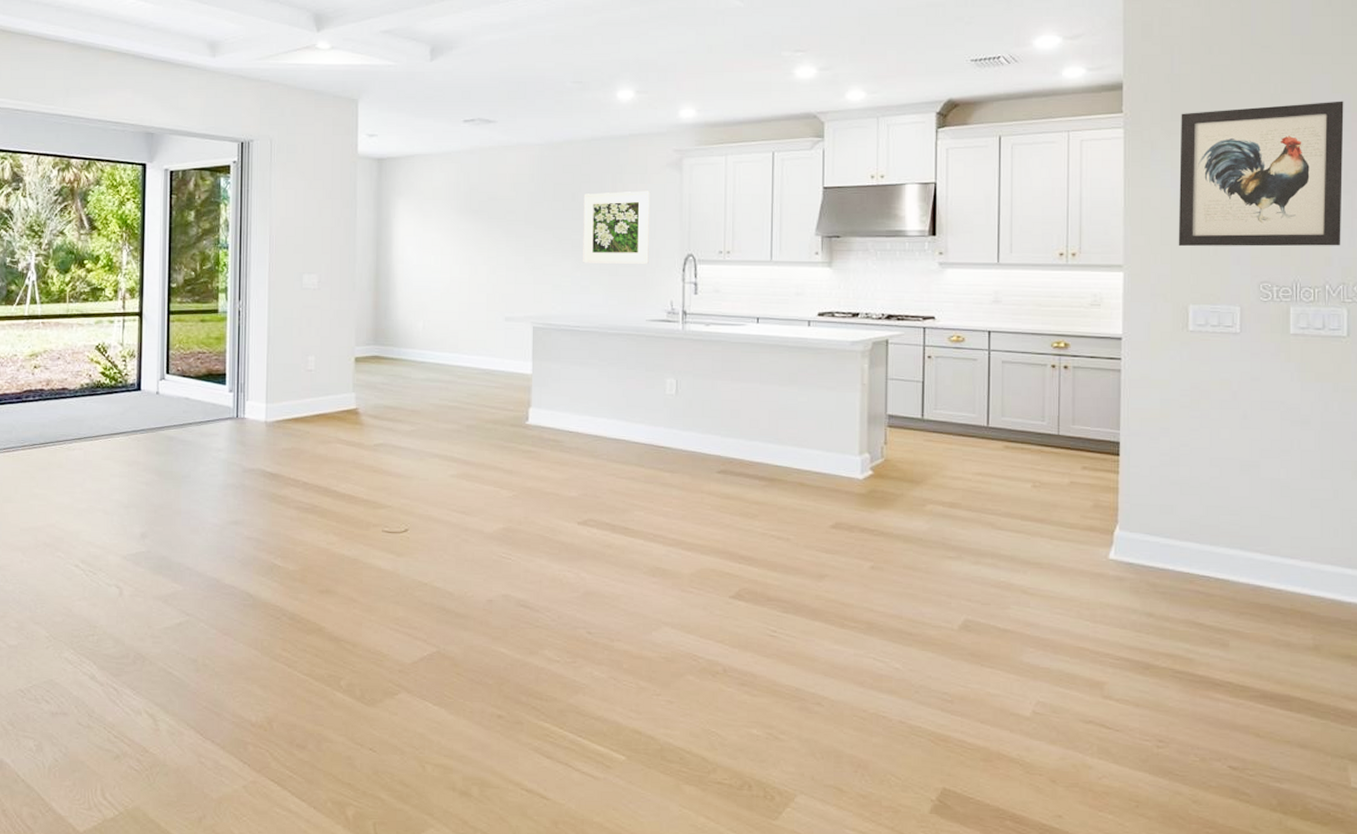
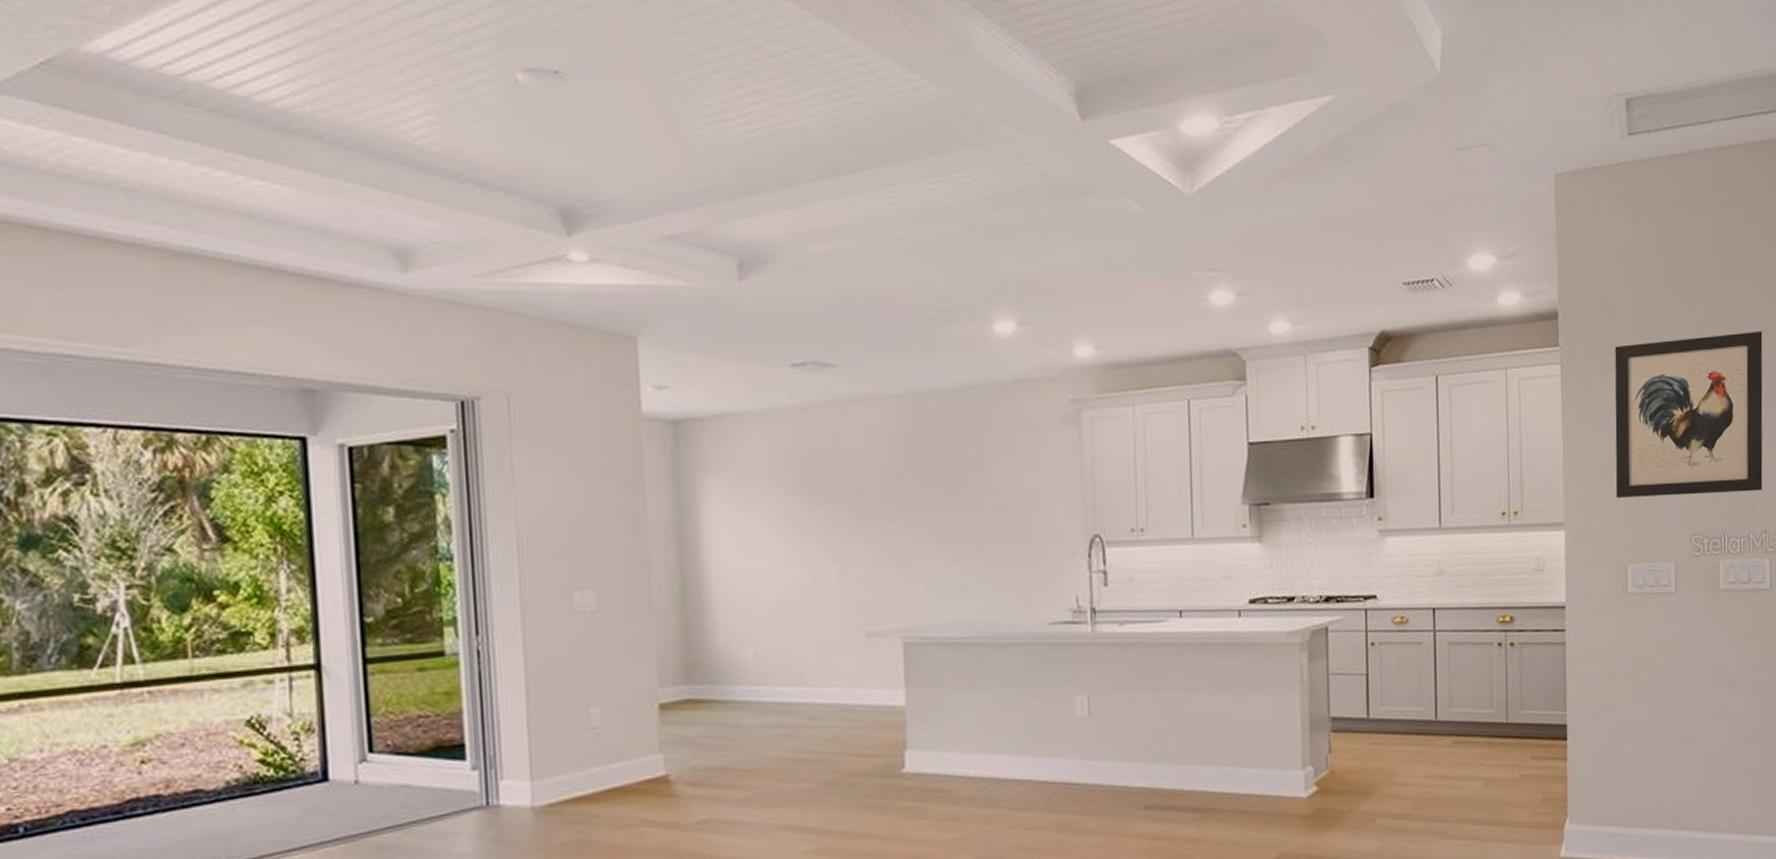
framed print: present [583,191,649,264] -> none [959,454,1046,554]

